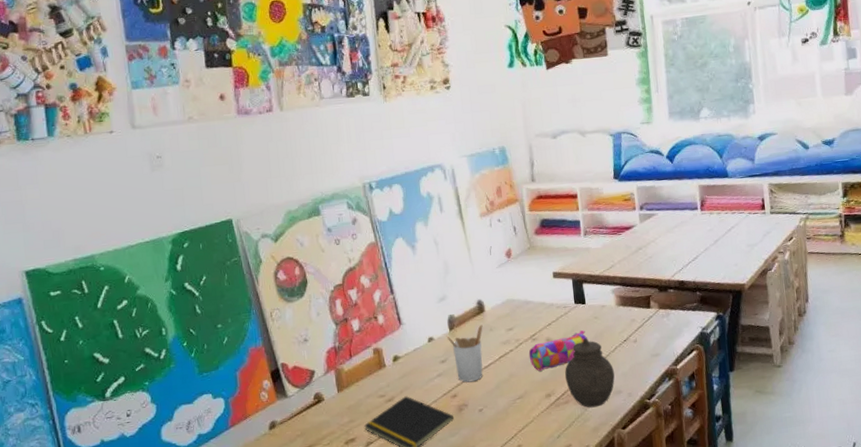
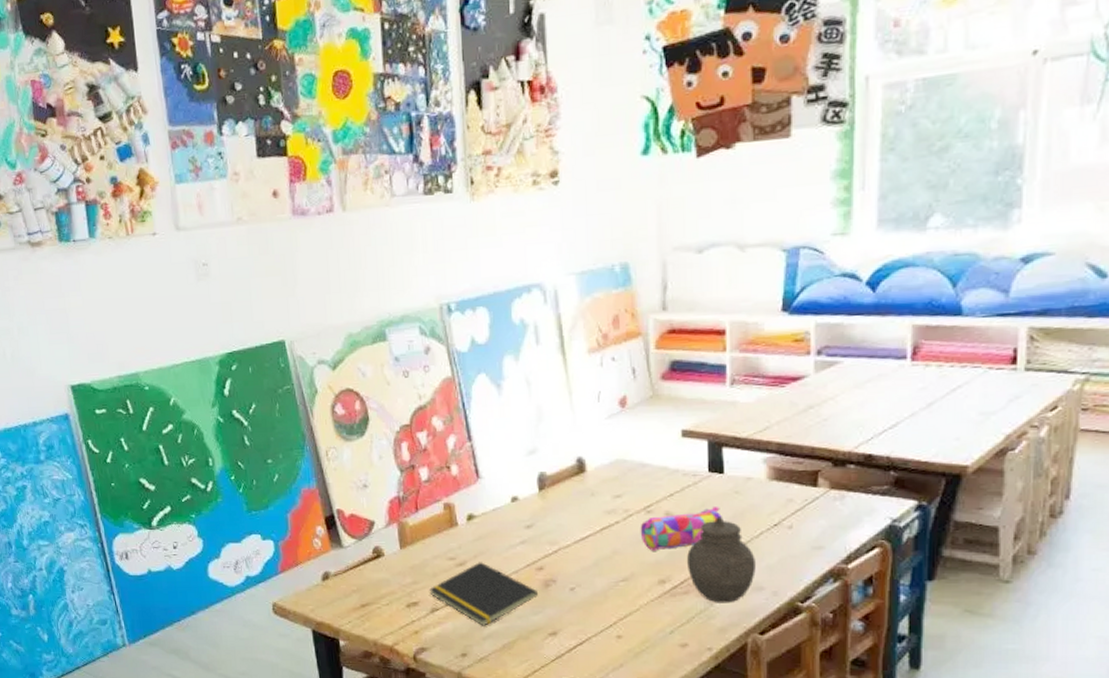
utensil holder: present [446,324,483,383] -> none [534,487,582,555]

